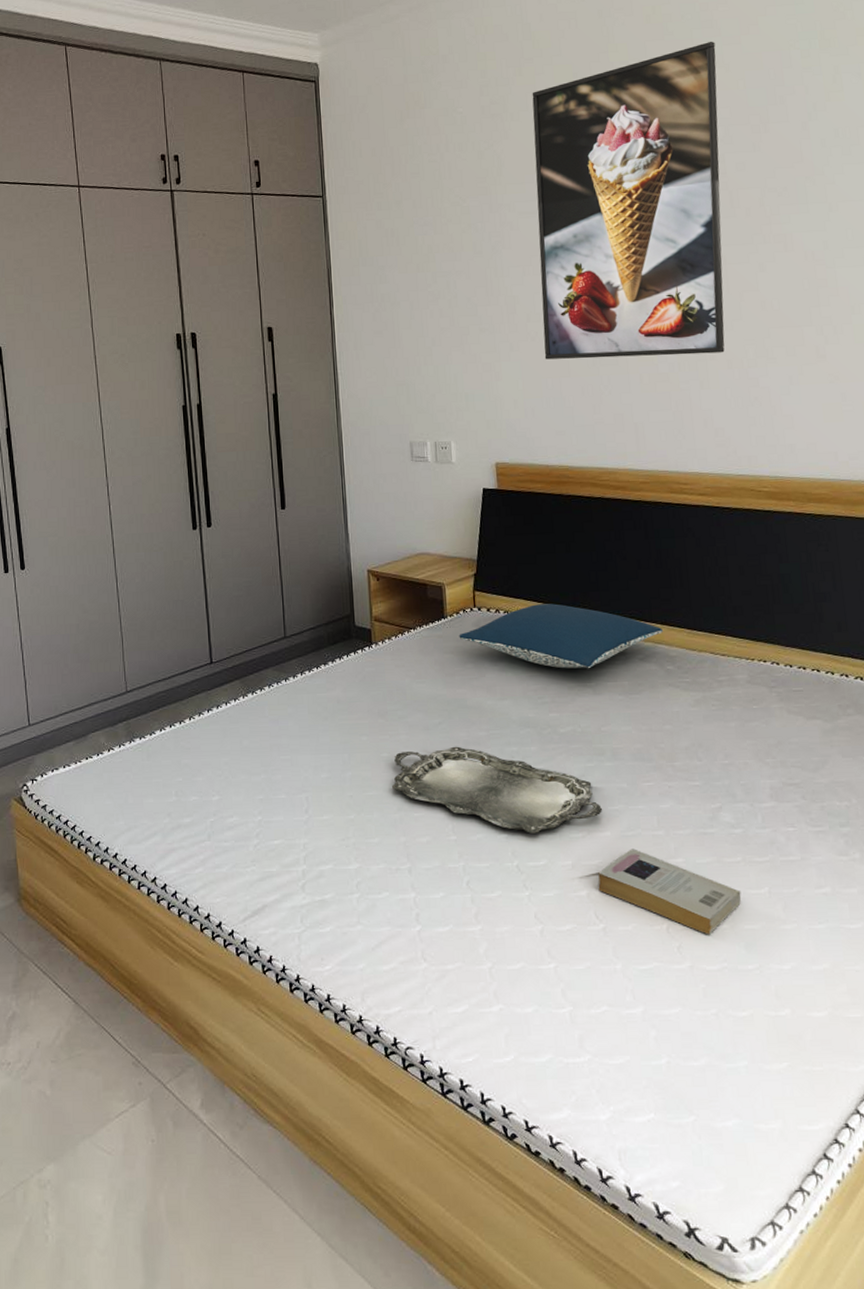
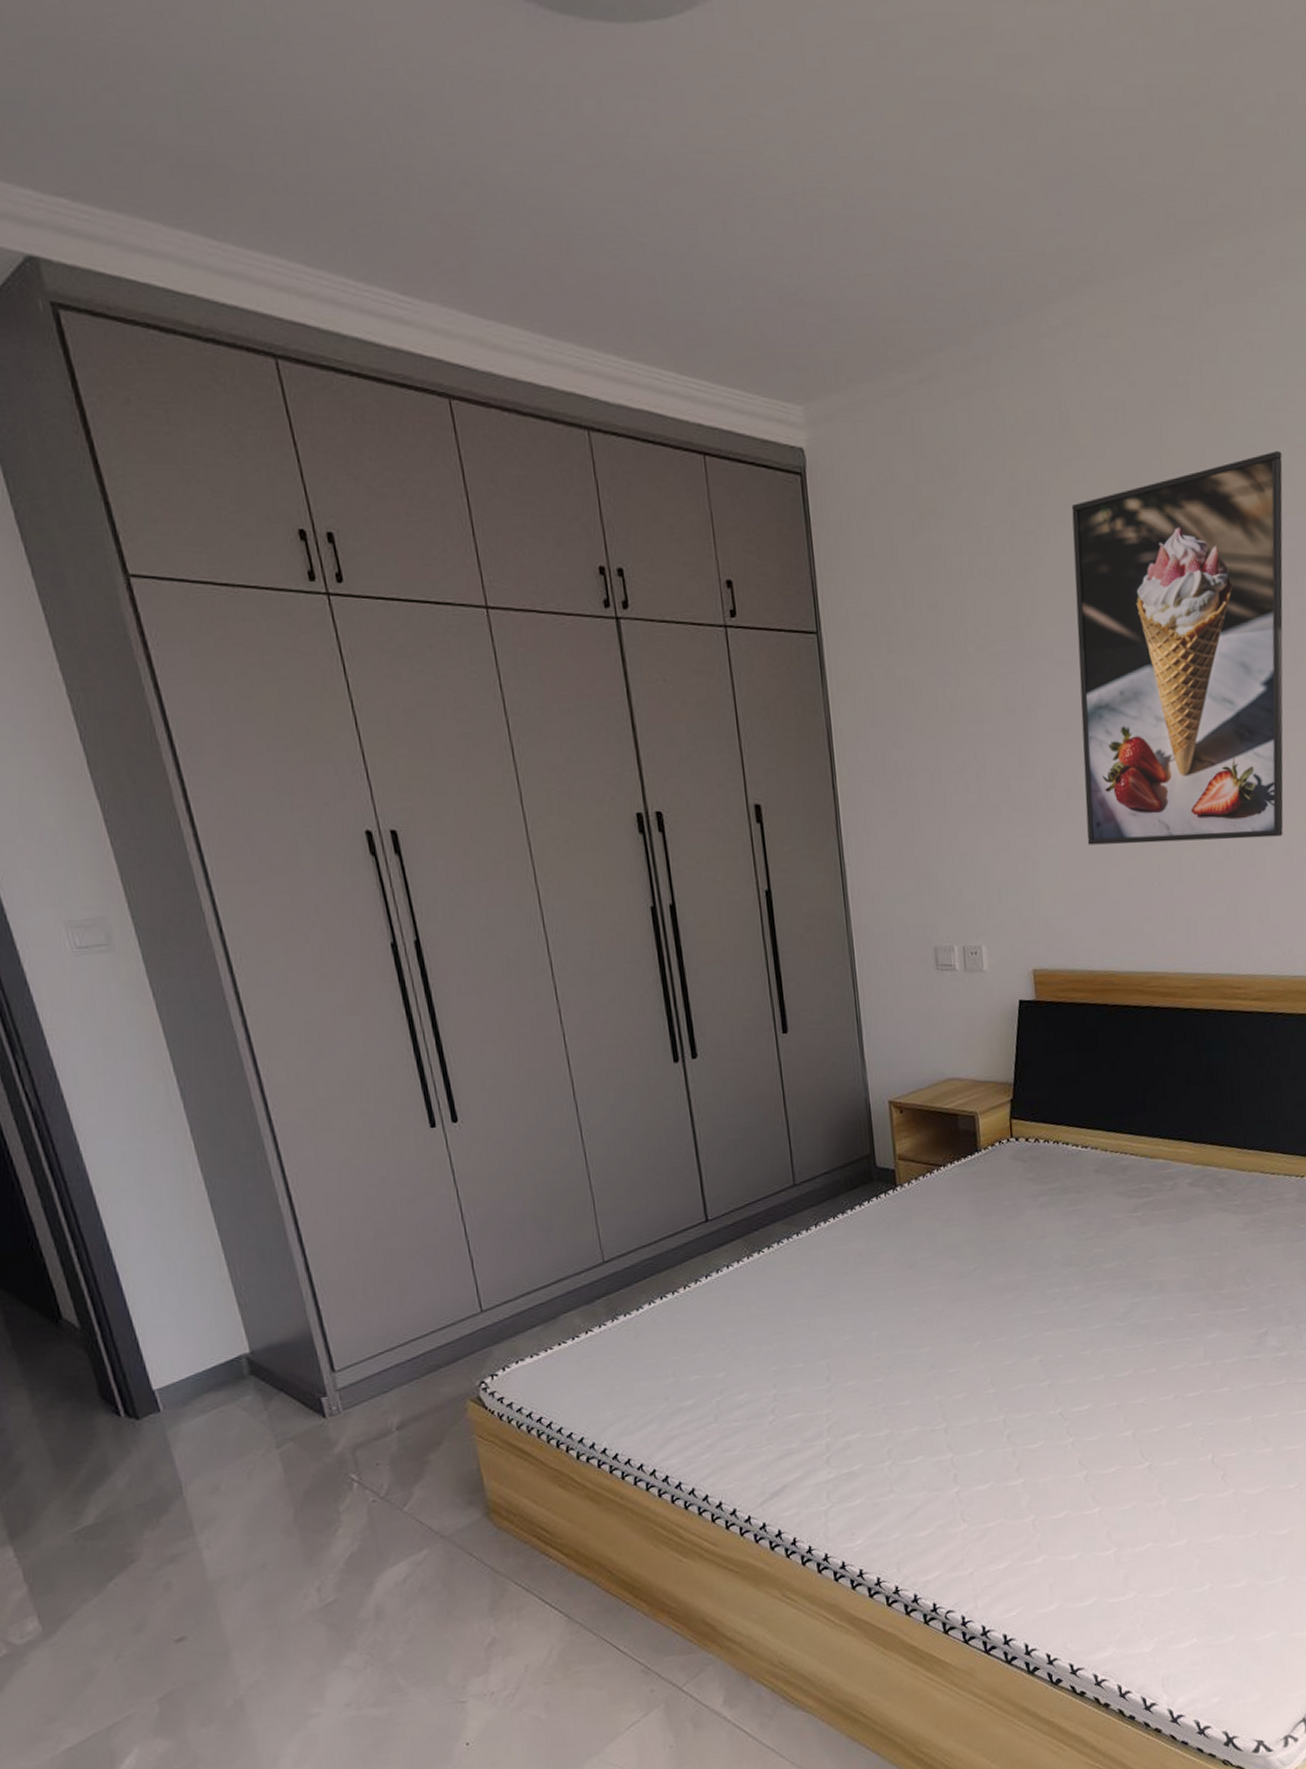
serving tray: present [392,746,603,834] -> none [924,1292,1149,1378]
pillow: present [459,603,664,669] -> none [994,1128,1213,1200]
book: present [598,849,742,935] -> none [1143,1382,1285,1461]

